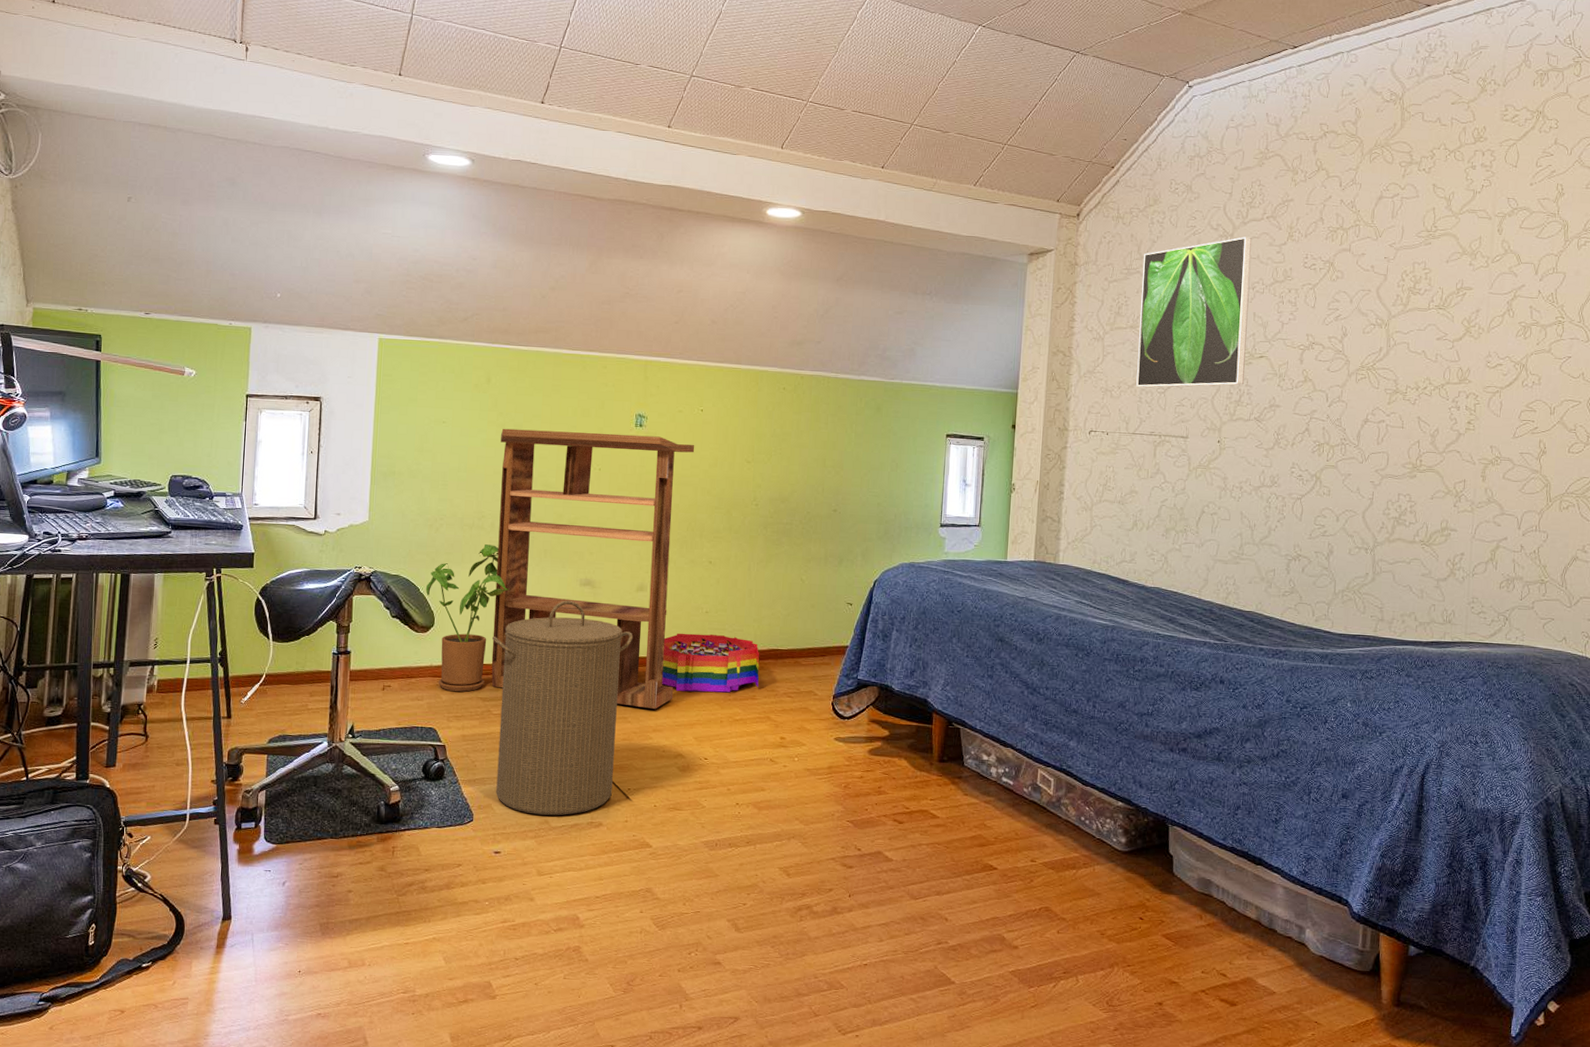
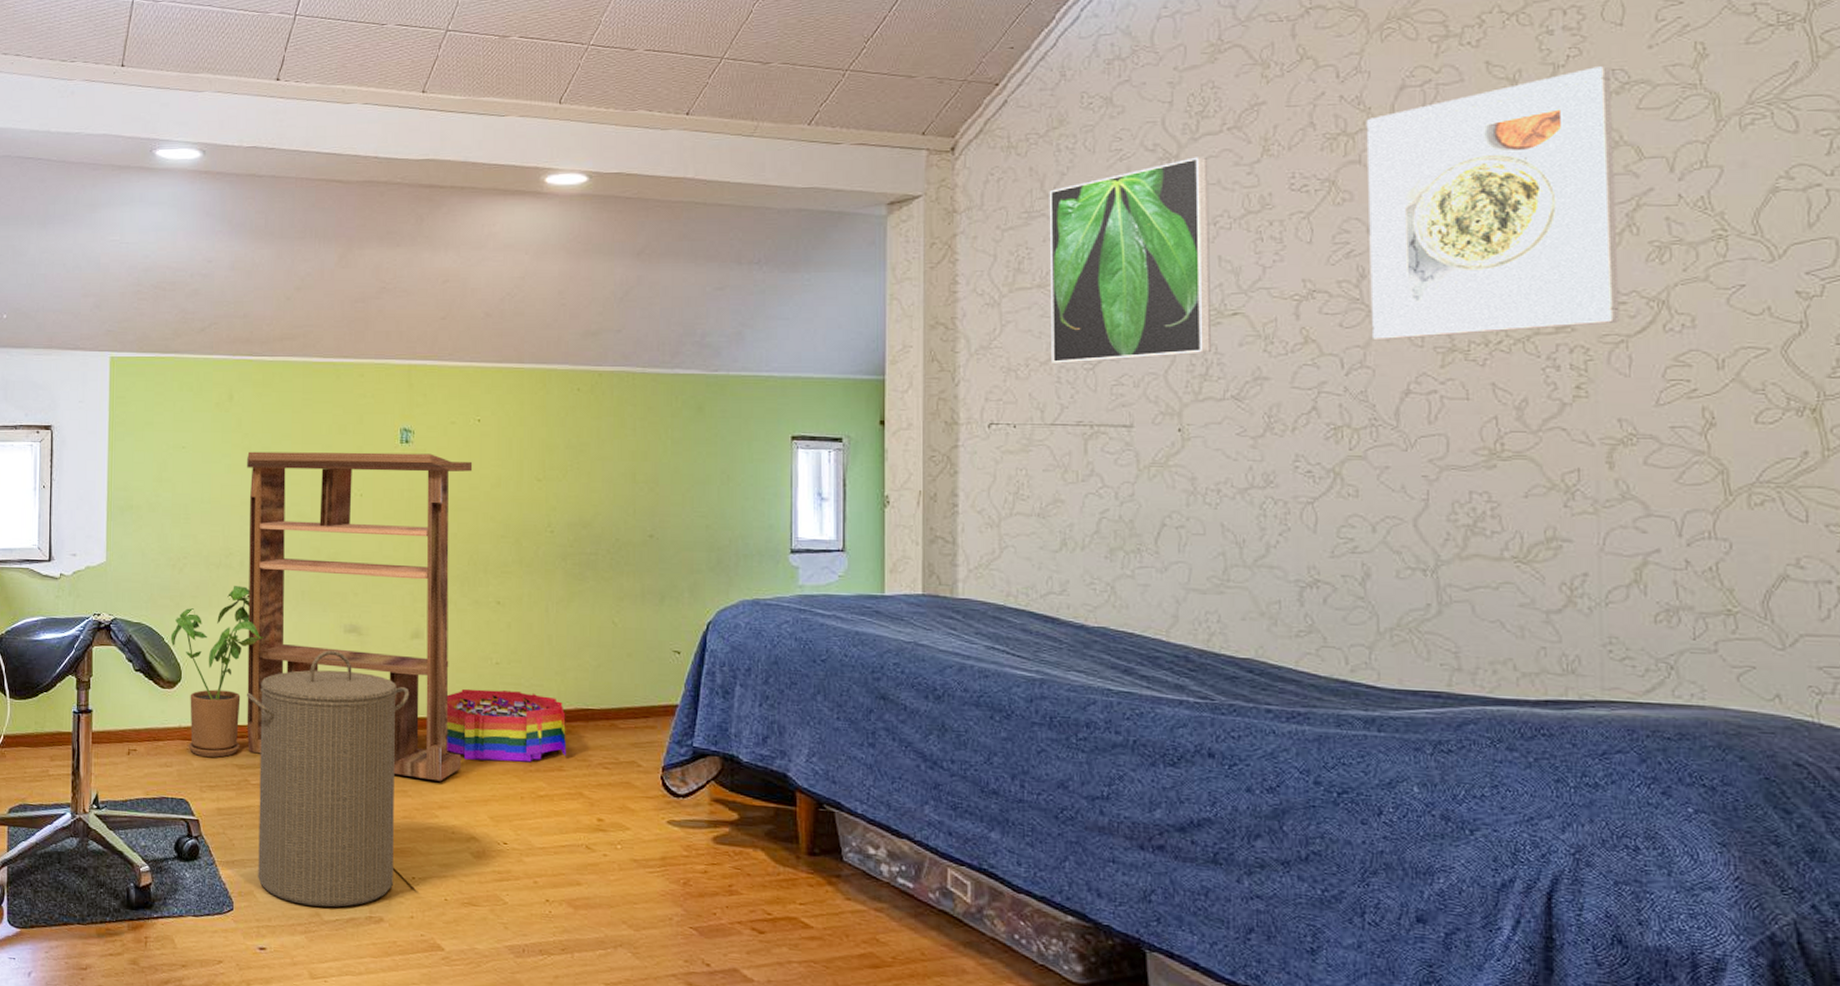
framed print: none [1347,195,1507,383] -> present [1366,66,1620,341]

